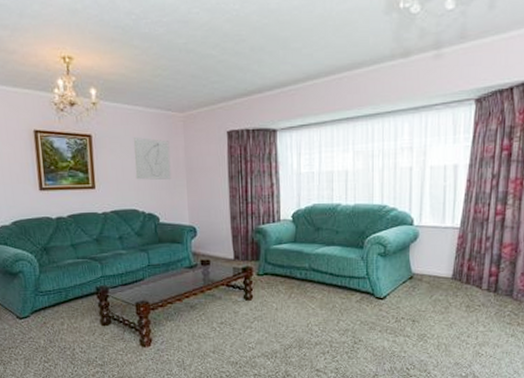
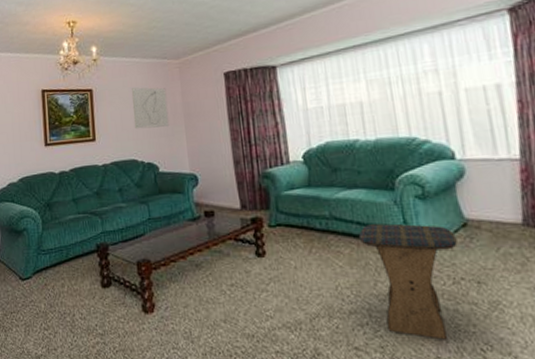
stool: none [330,275,404,363] -> present [358,223,457,340]

